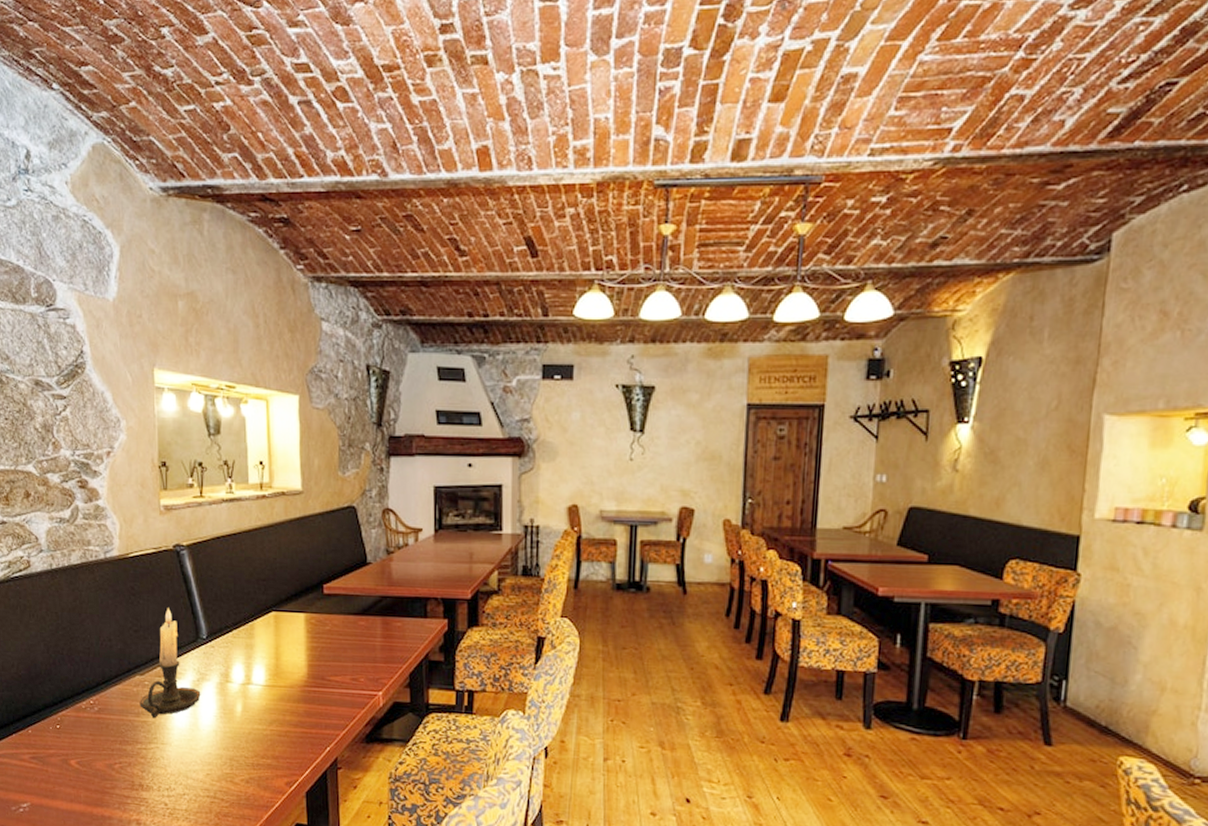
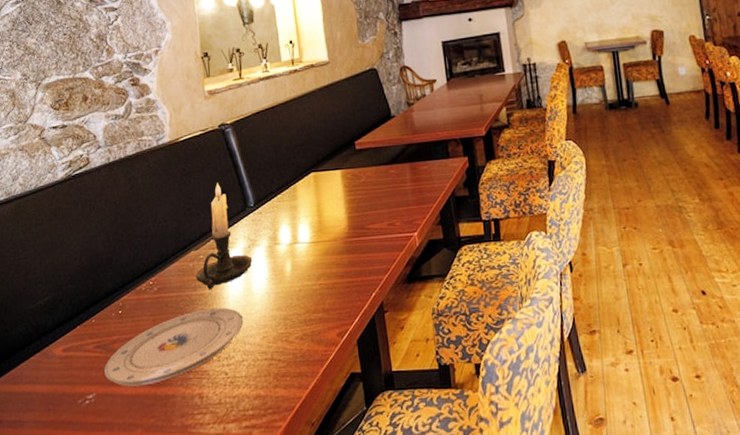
plate: none [40,736,187,803] -> present [104,307,243,387]

